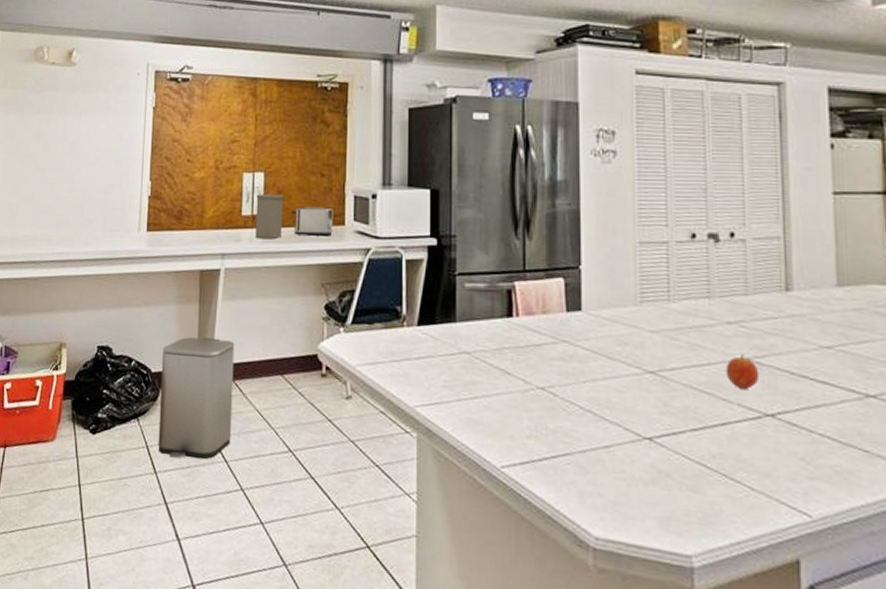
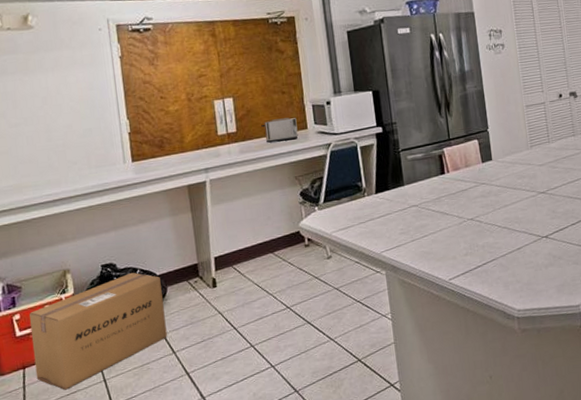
box: none [14,362,155,485] -> present [29,272,167,390]
pedal bin: present [158,337,235,460] -> none [163,235,237,338]
canister: present [255,194,284,239] -> none [229,113,256,151]

